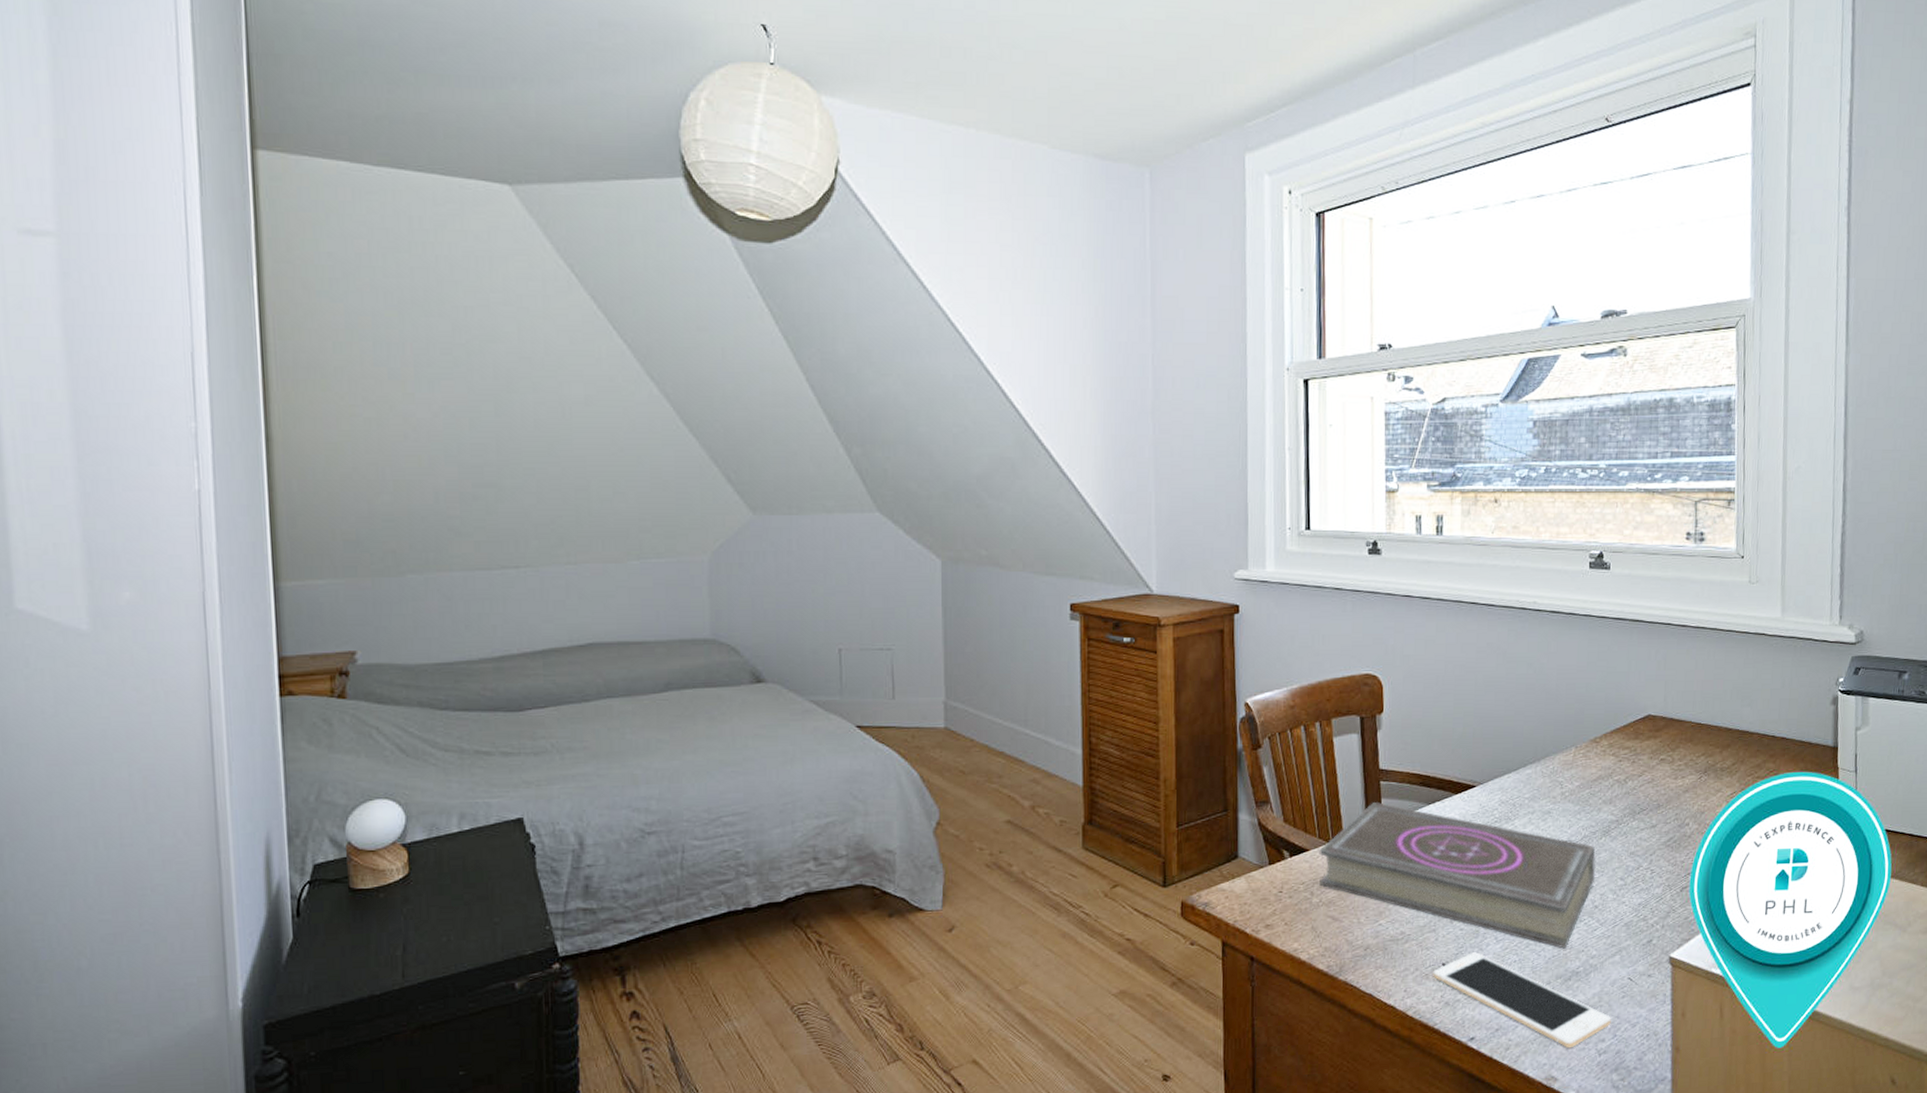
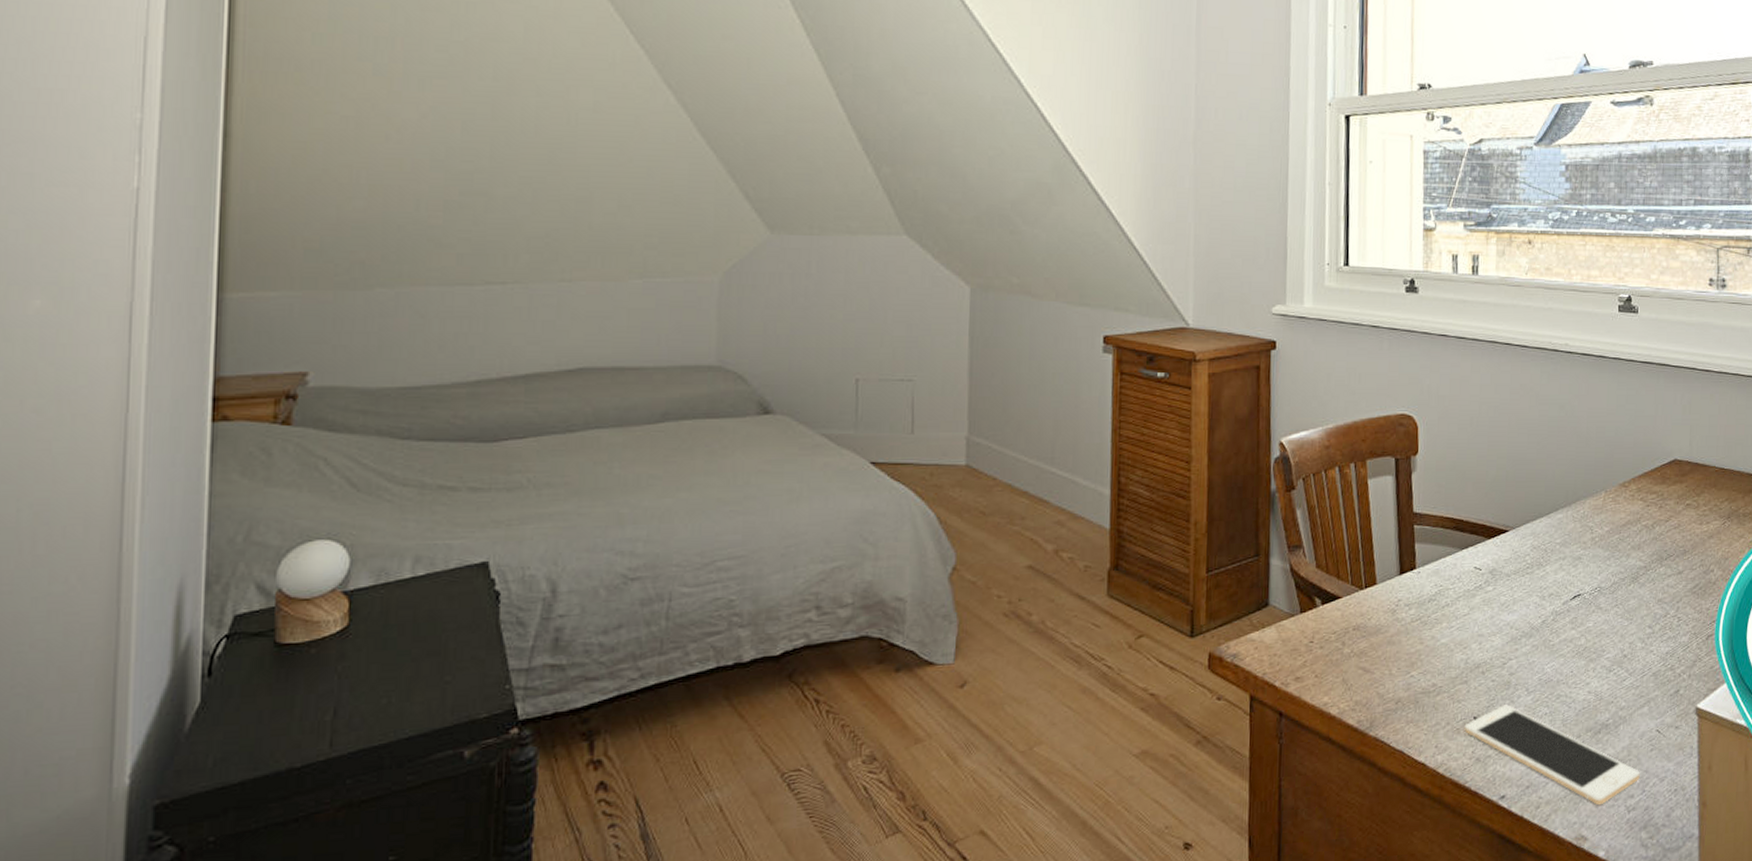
book: present [1319,801,1596,949] -> none [1351,546,1625,700]

